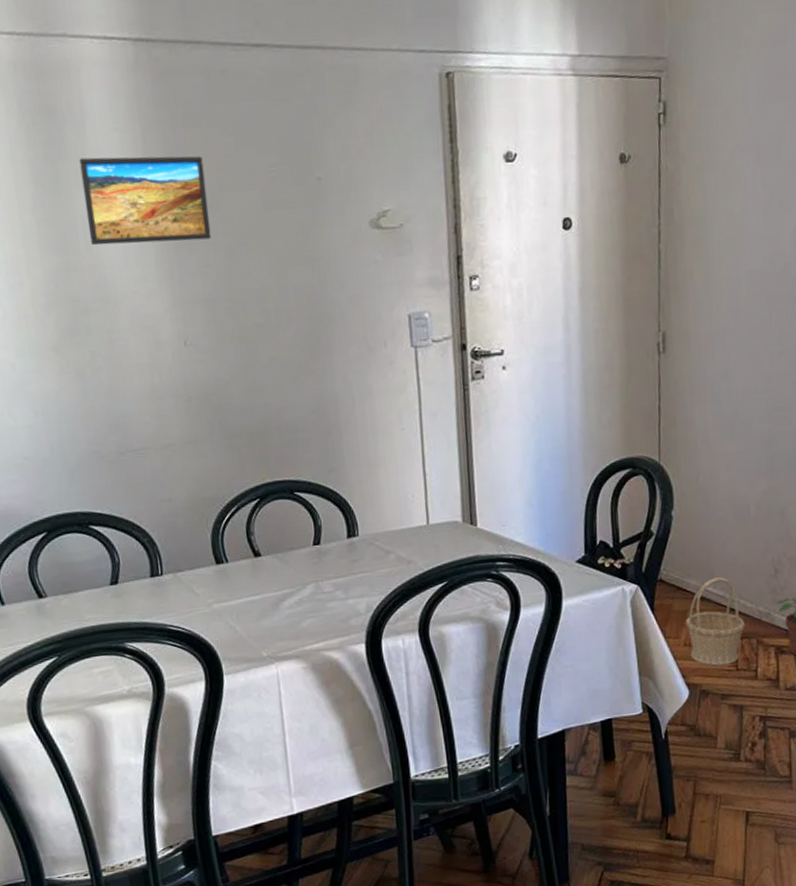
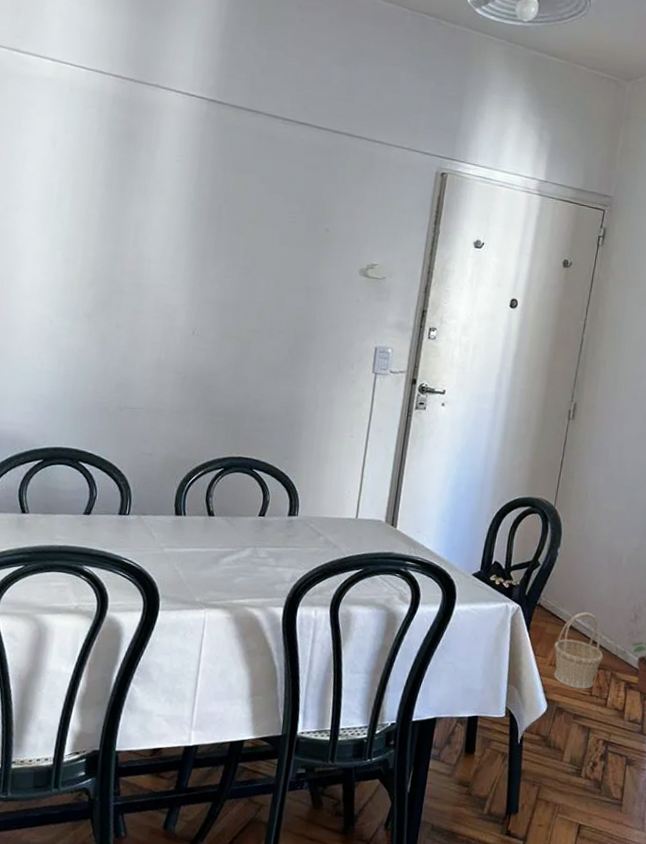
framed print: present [79,156,212,246] -> none [137,176,241,257]

